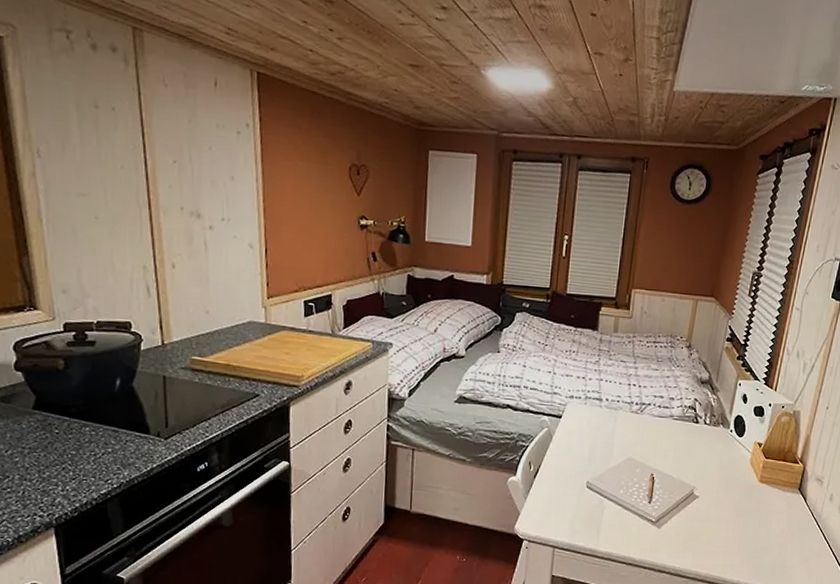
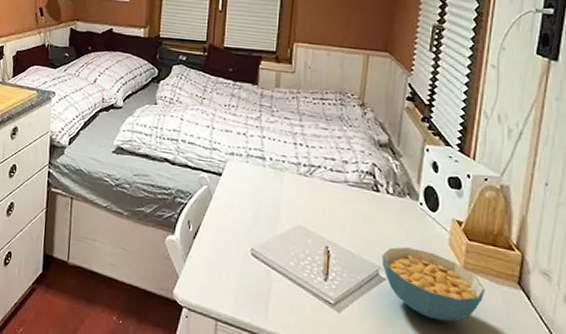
cereal bowl: none [696,468,774,526] -> present [381,247,485,322]

